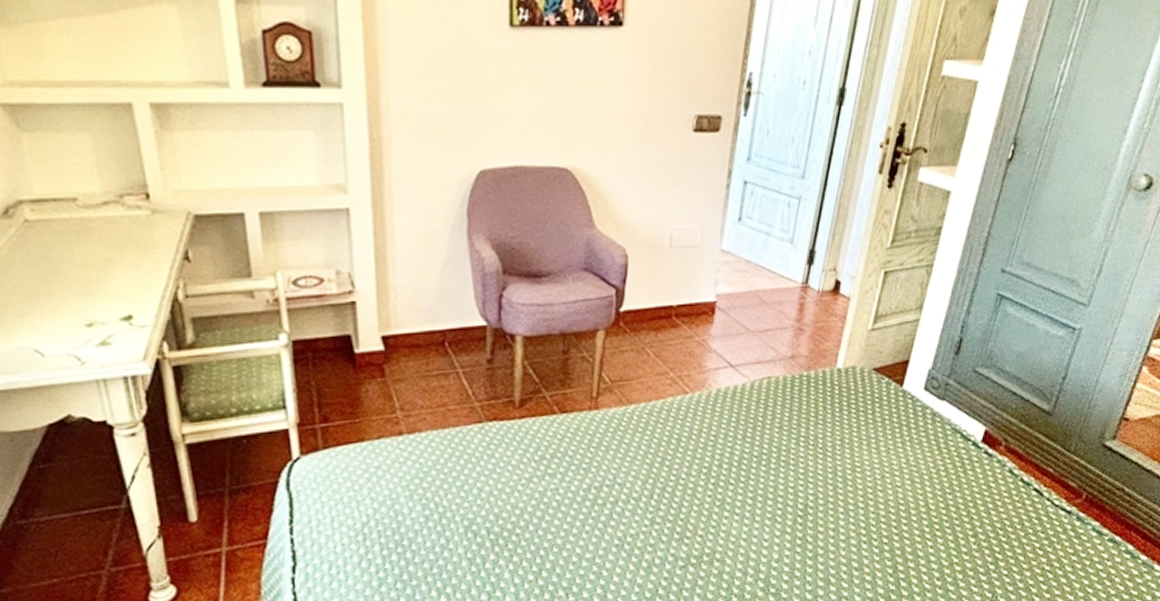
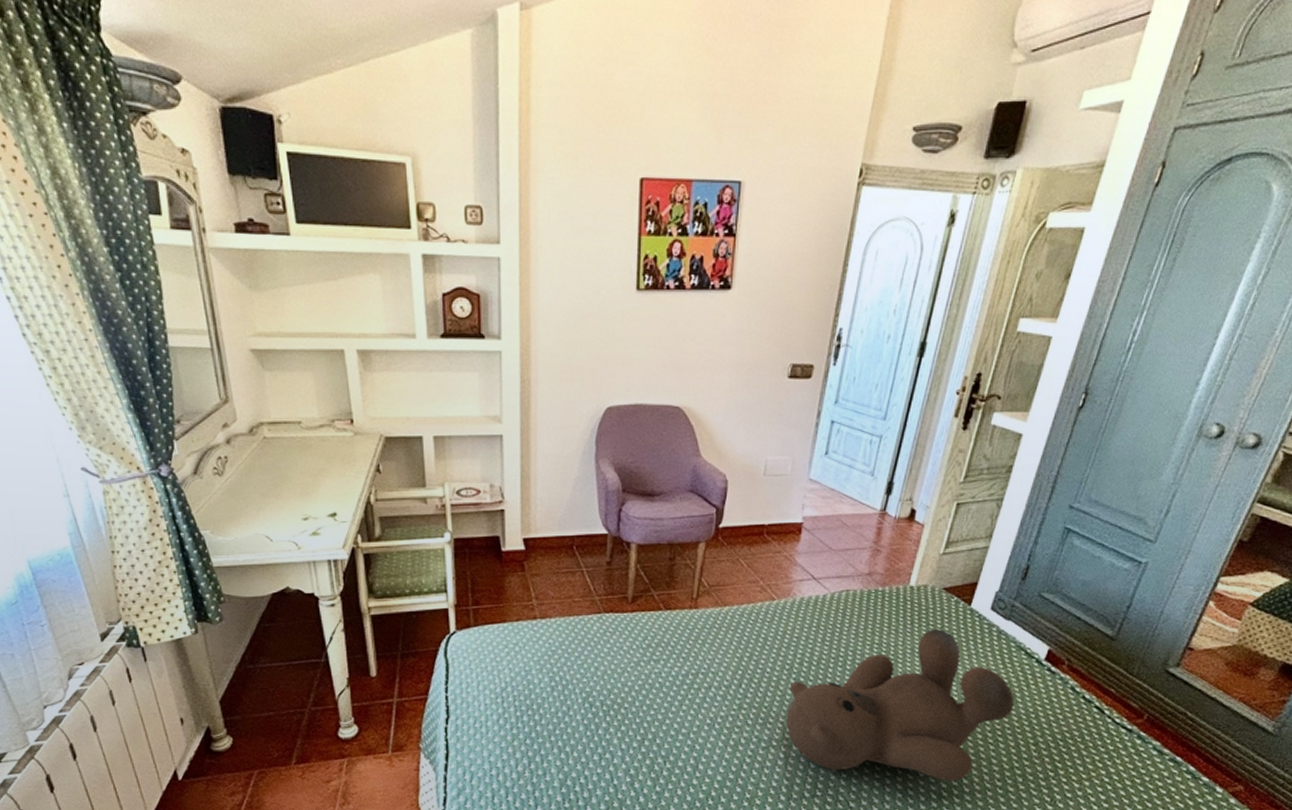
teddy bear: none [707,415,951,586] -> present [787,629,1014,781]

